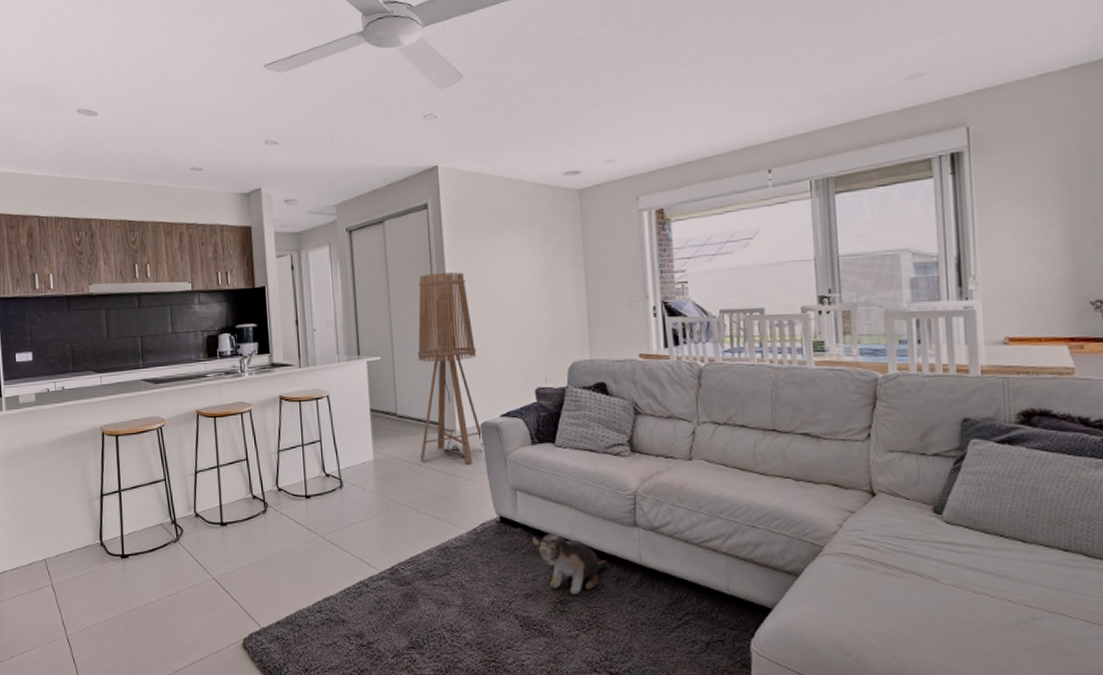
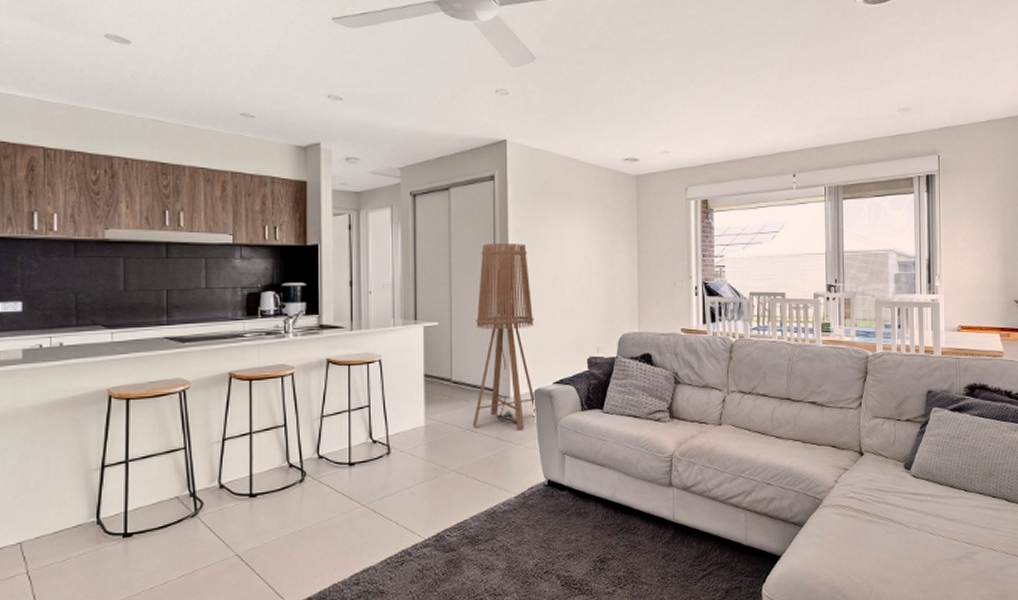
plush toy: present [532,534,608,595] -> none [577,495,645,553]

